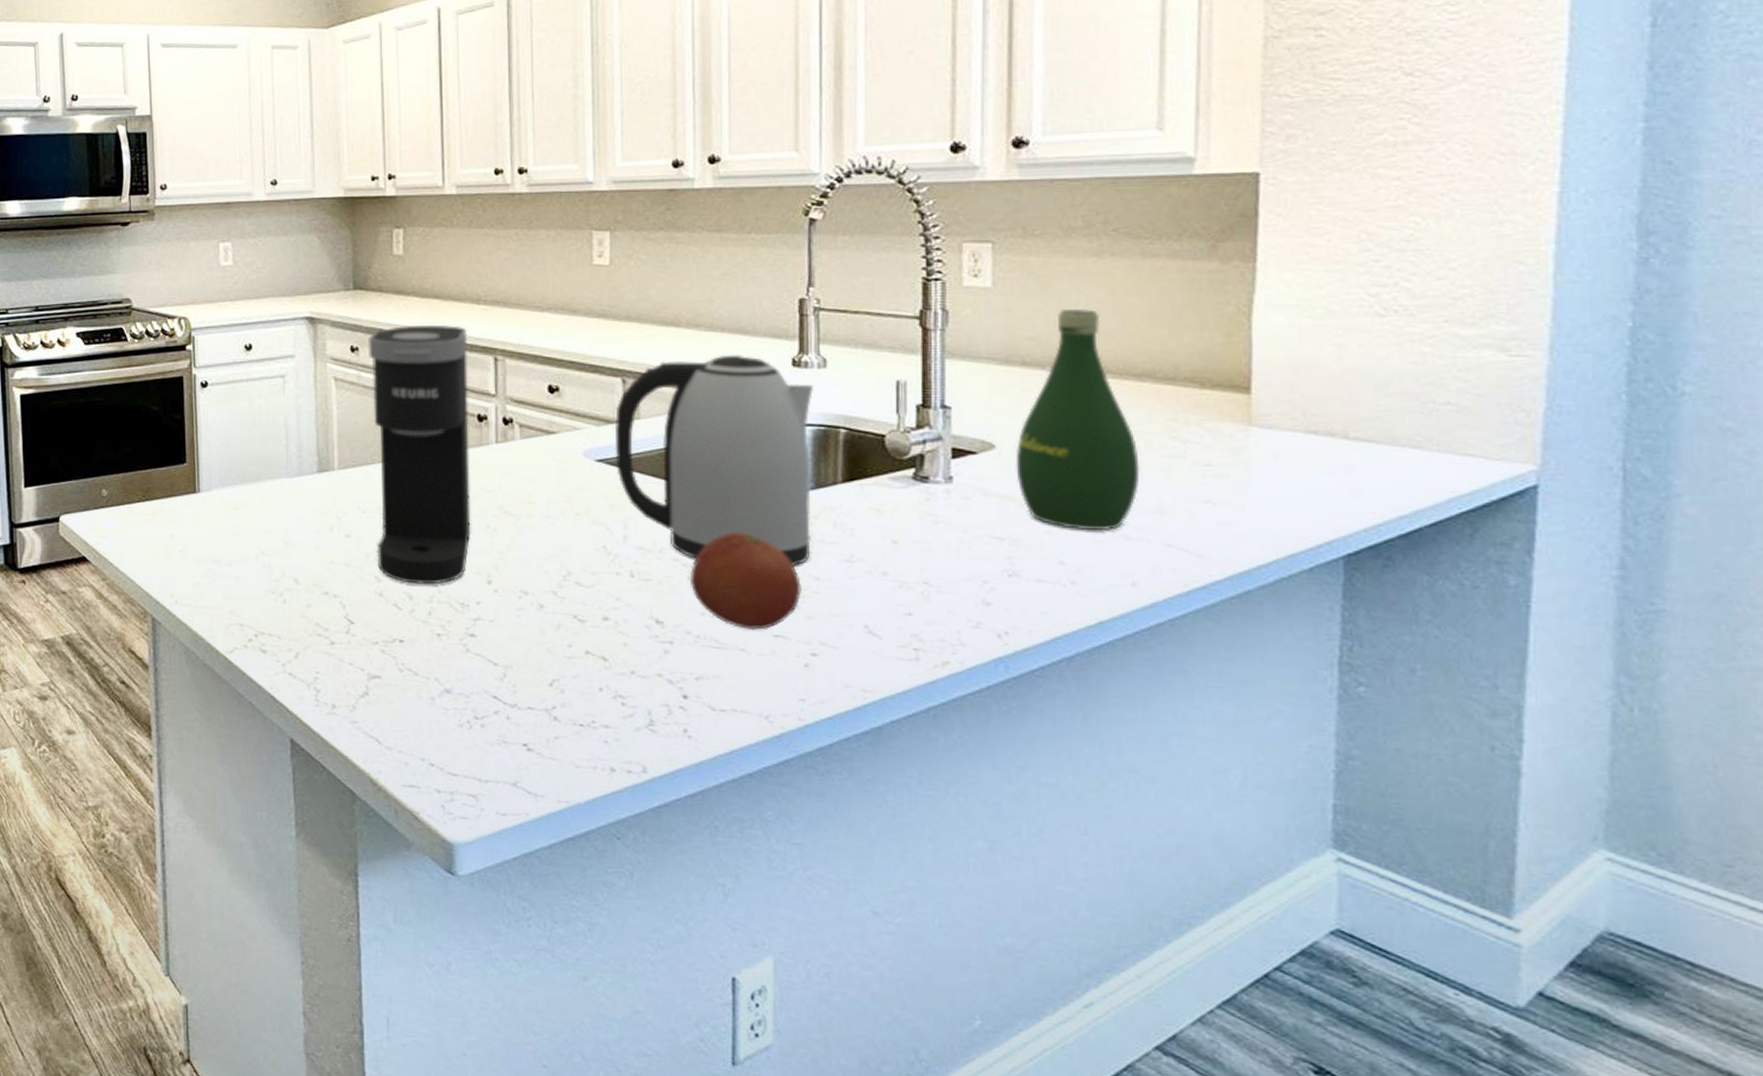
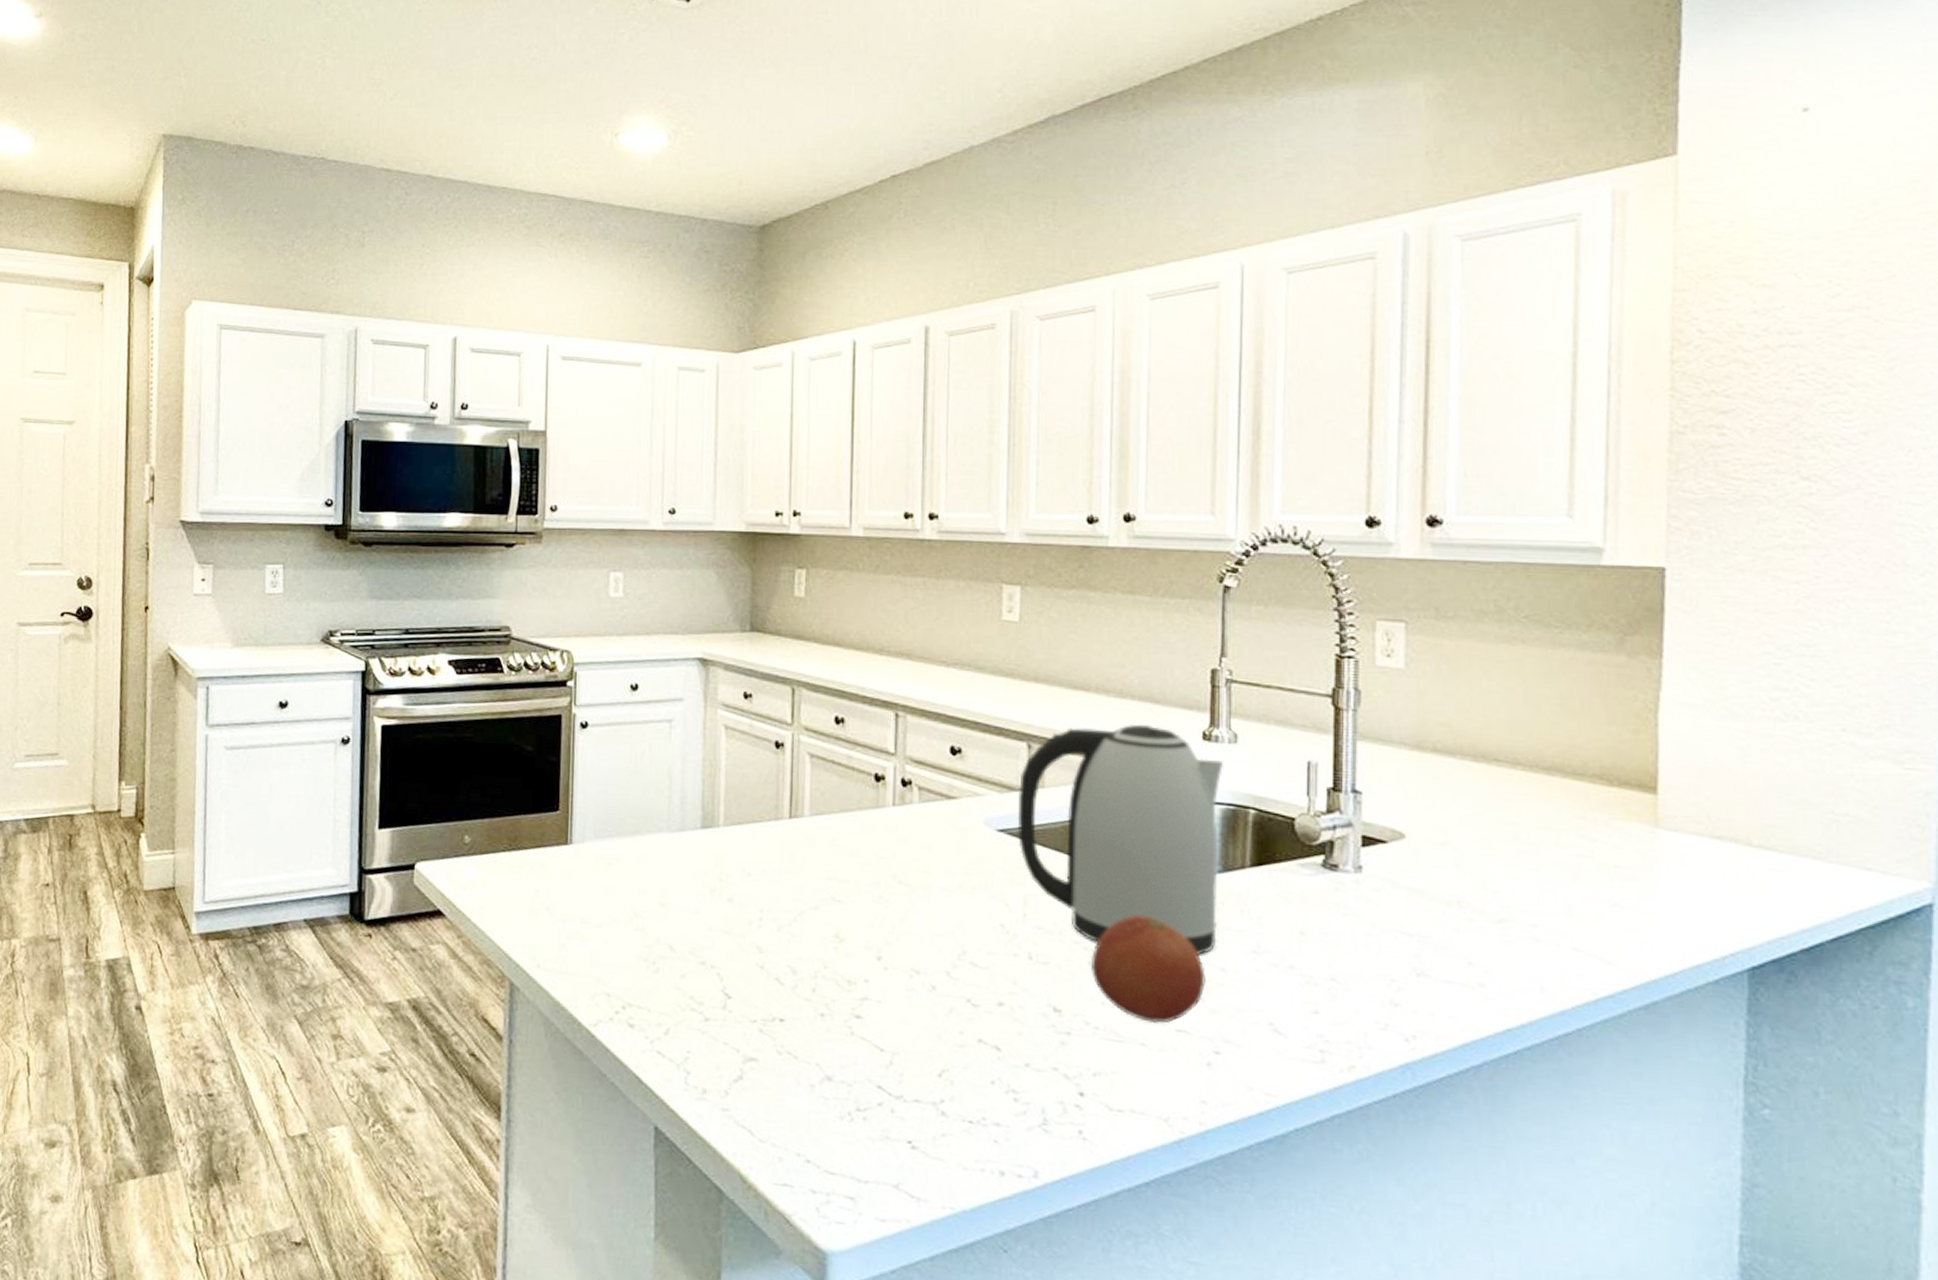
coffee maker: present [368,324,471,585] -> none [760,674,869,959]
bottle: present [1015,308,1140,531] -> none [1425,695,1549,931]

